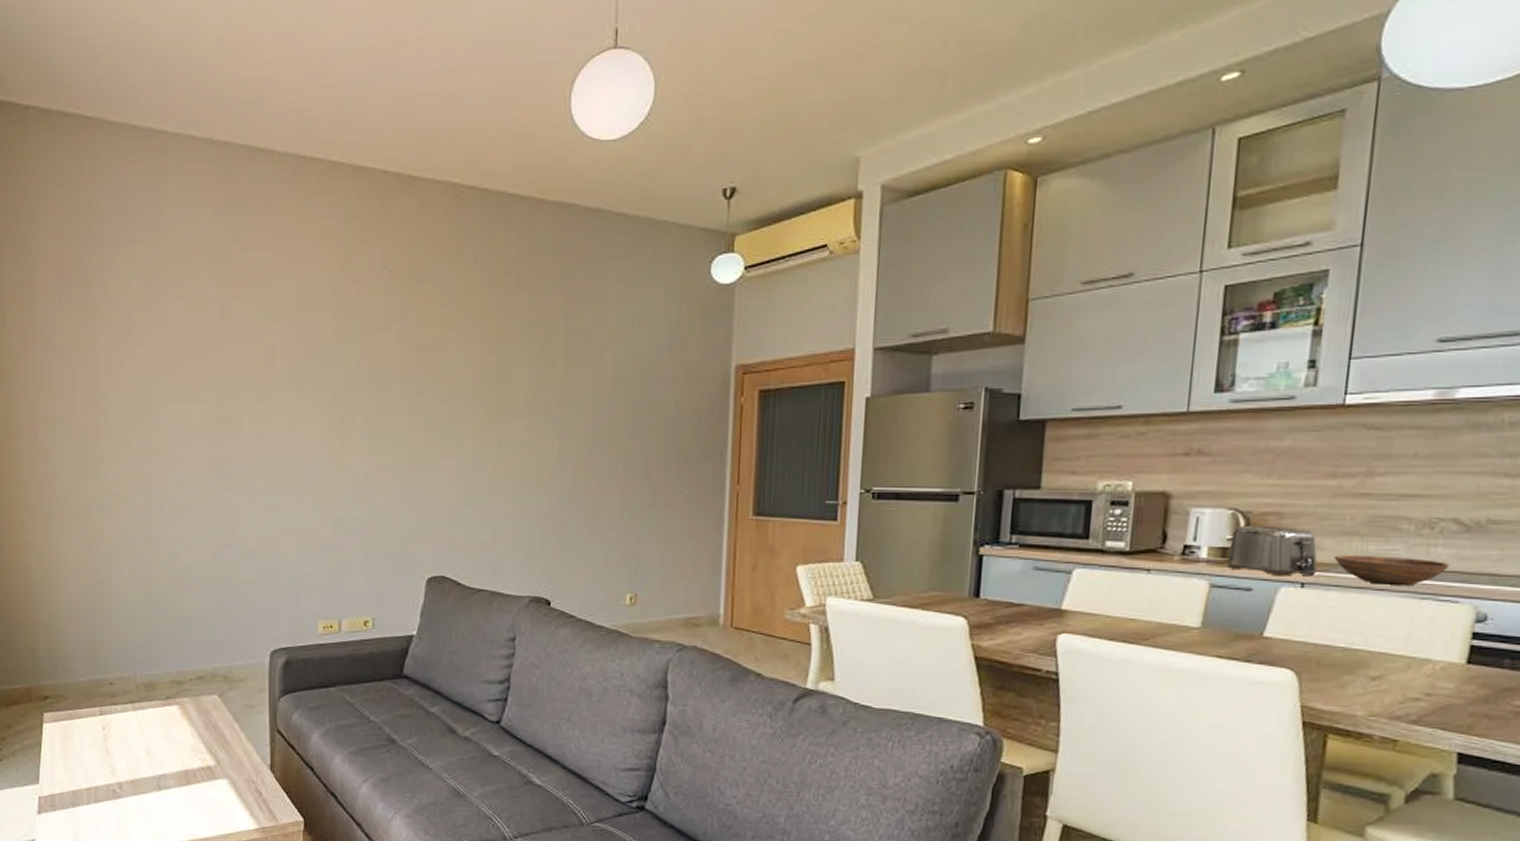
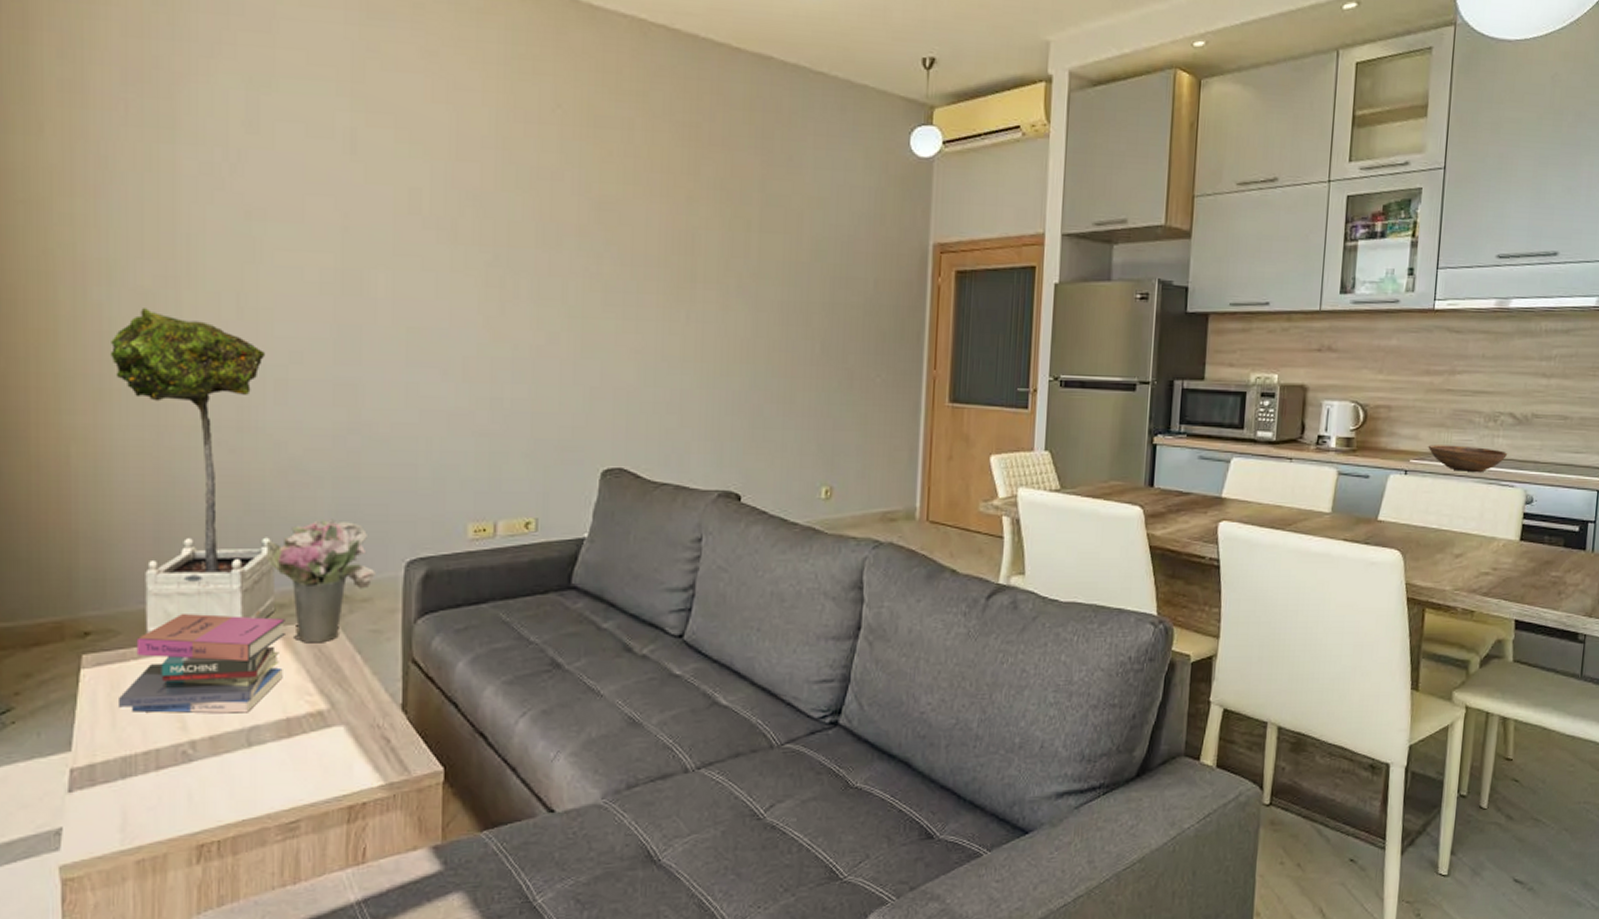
potted tree: none [54,452,175,699] -> present [109,308,276,633]
books: none [68,686,182,764] -> present [117,614,285,714]
flower bouquet: none [167,615,249,713] -> present [267,518,377,643]
toaster: present [1227,525,1318,577] -> none [1350,417,1417,465]

